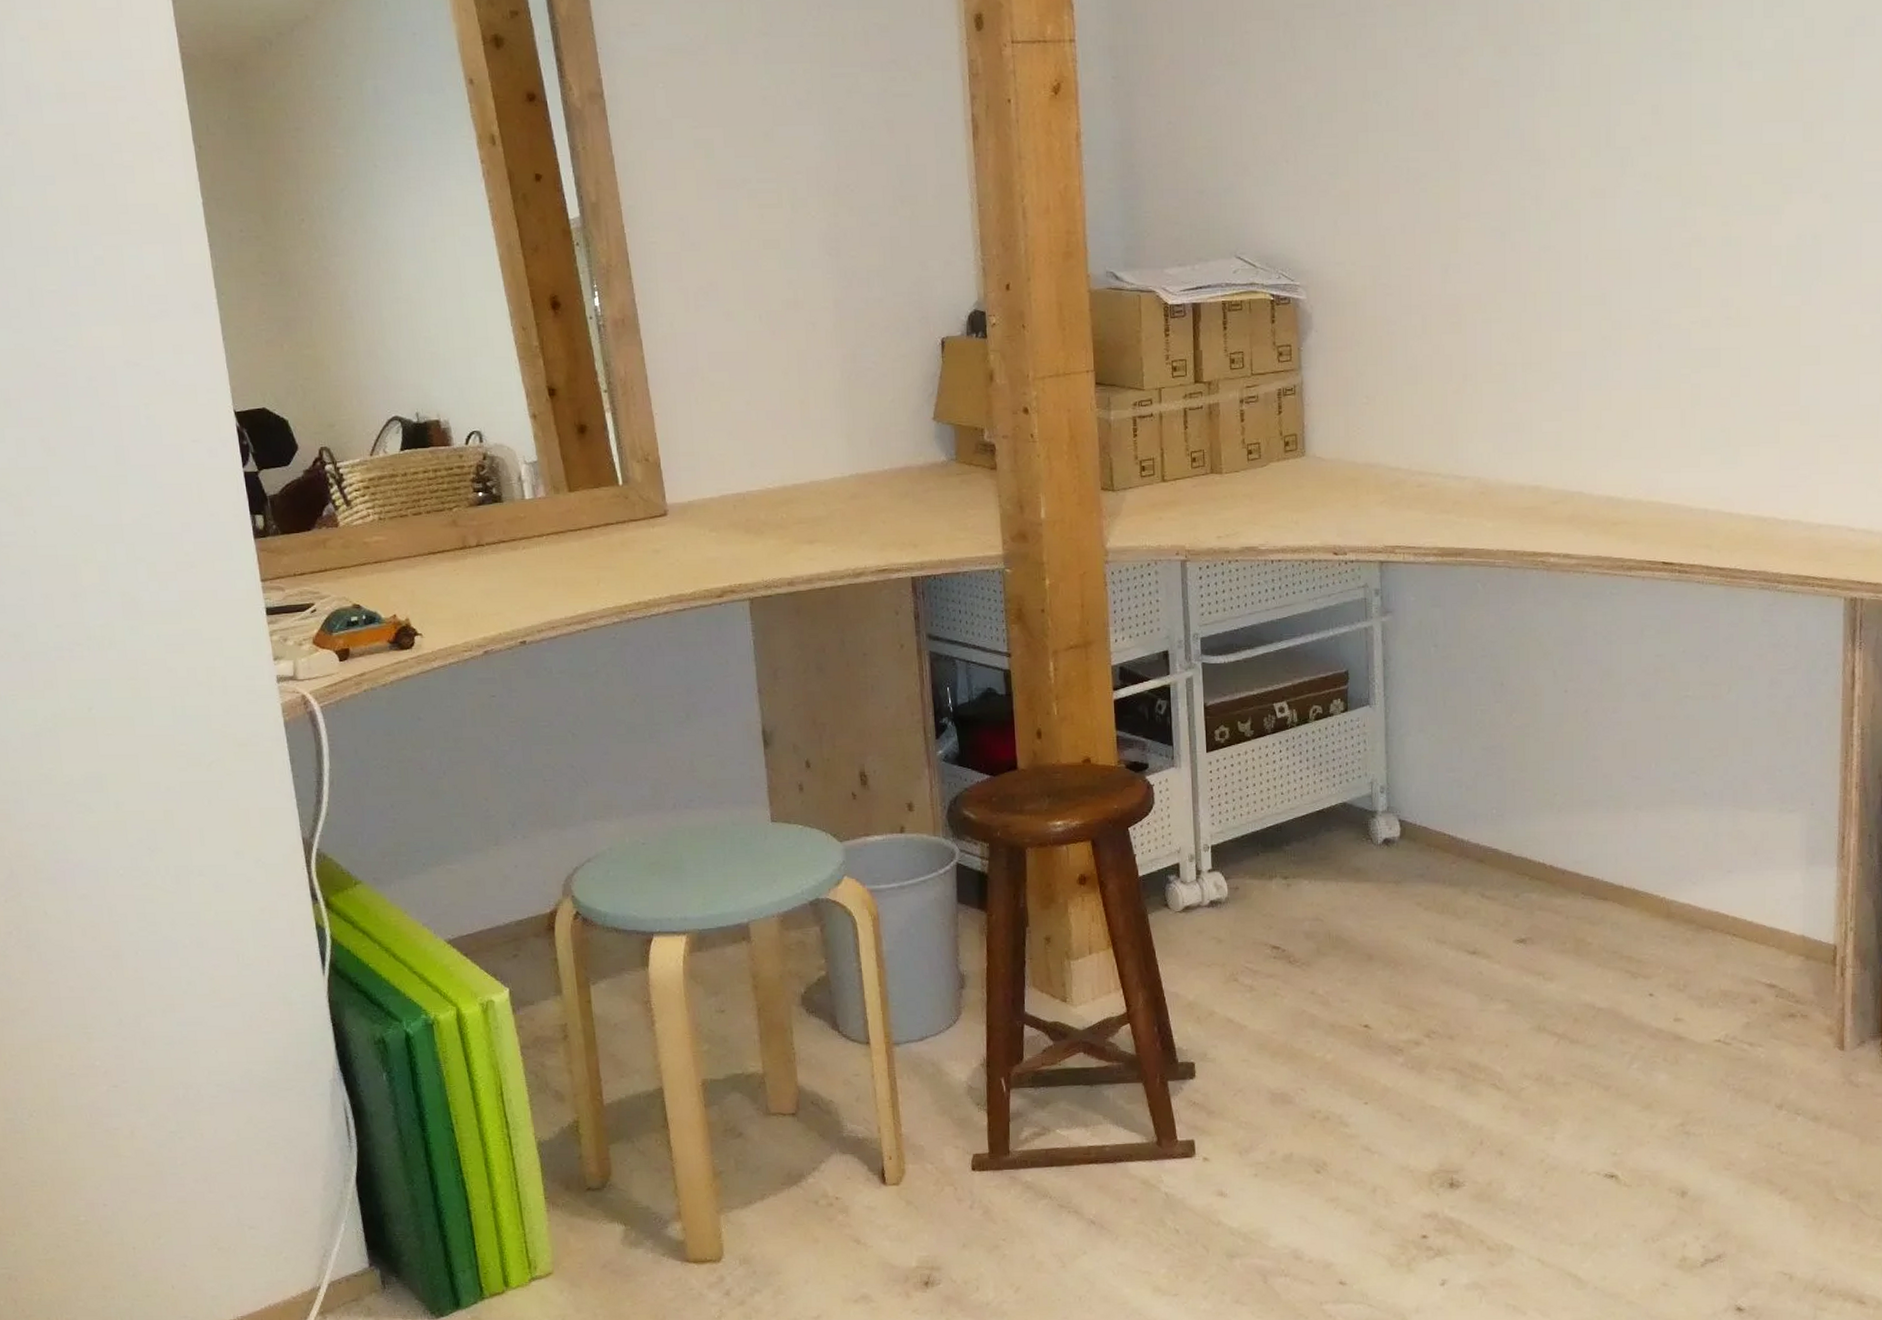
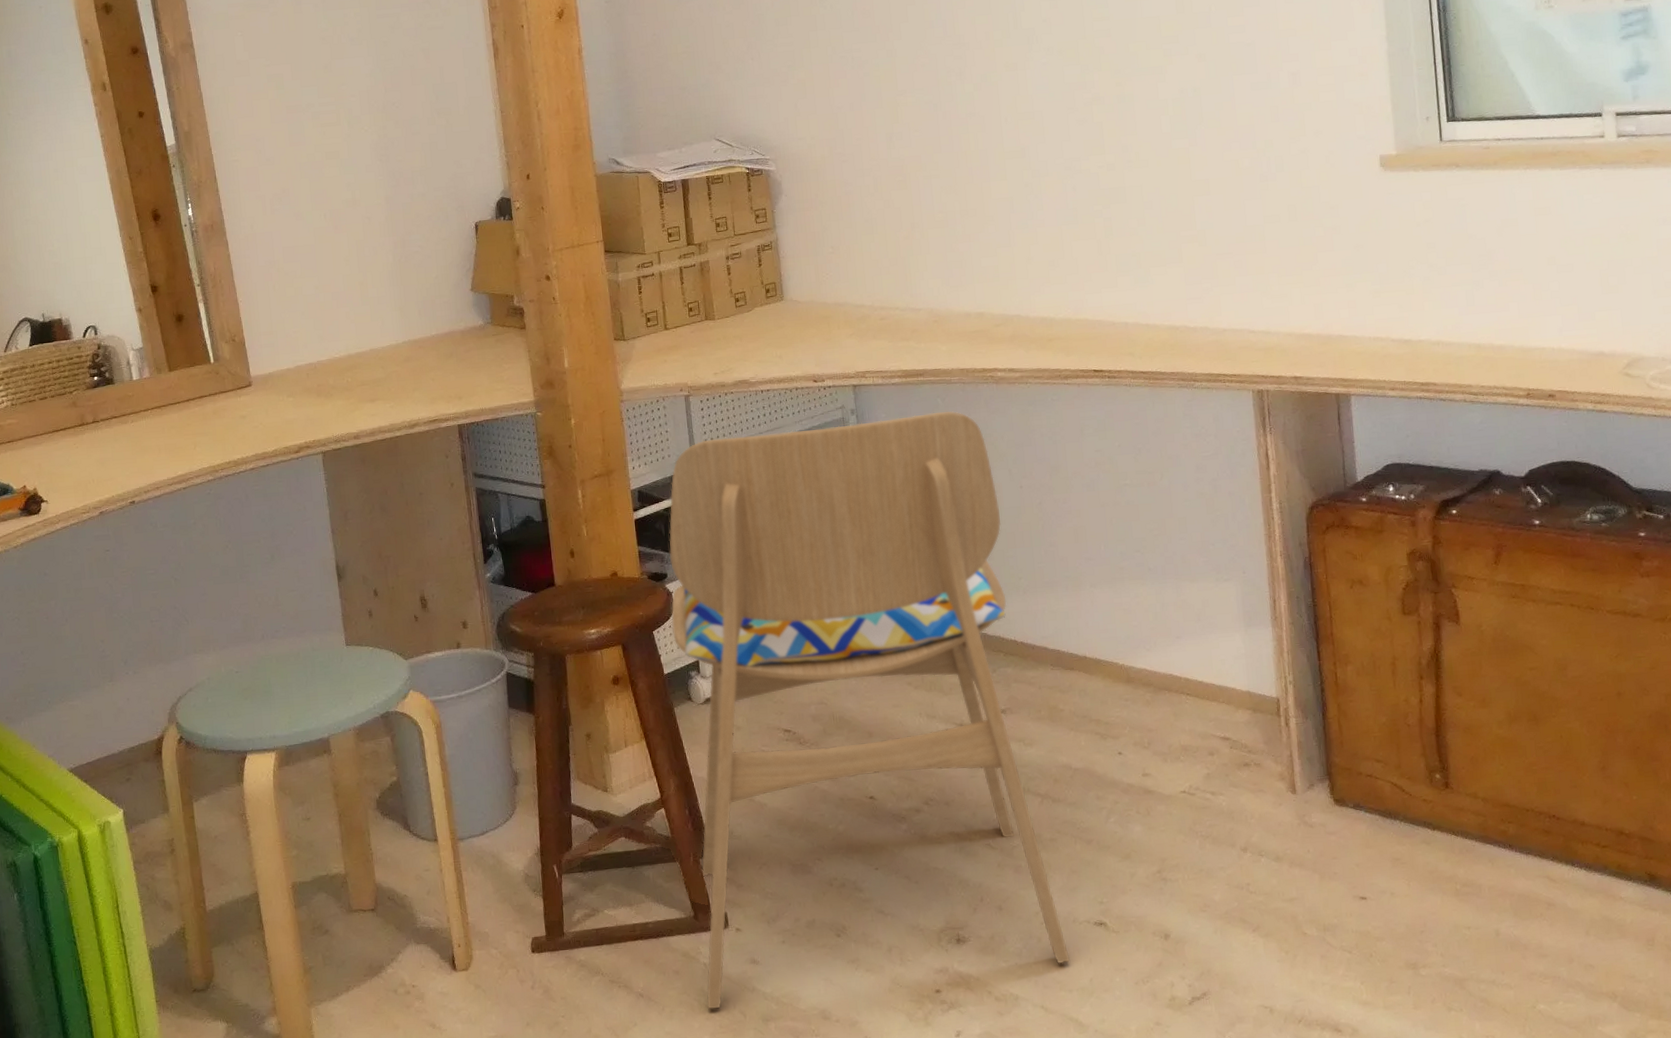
dining chair: none [1150,598,1575,1242] -> present [669,410,1070,1010]

